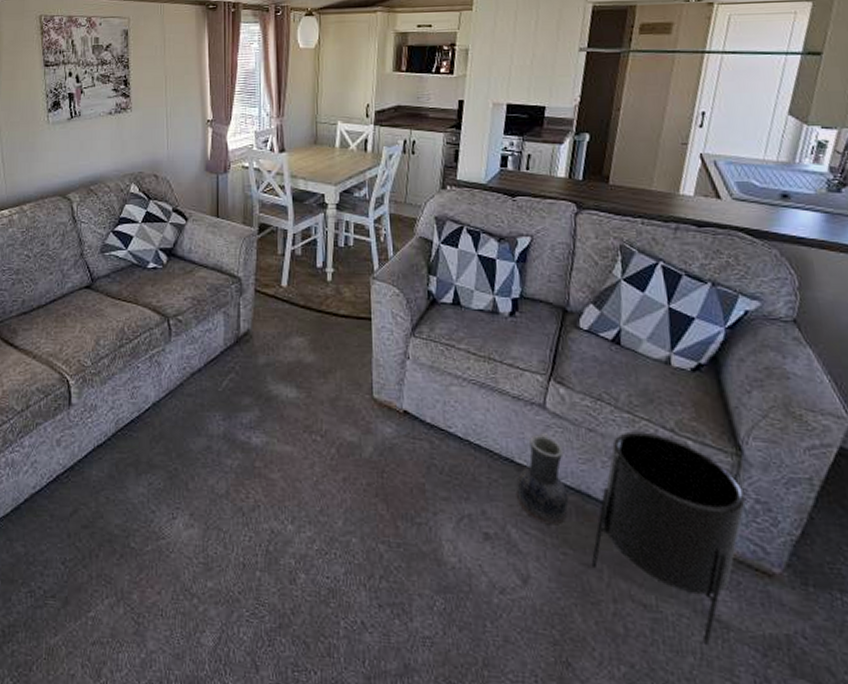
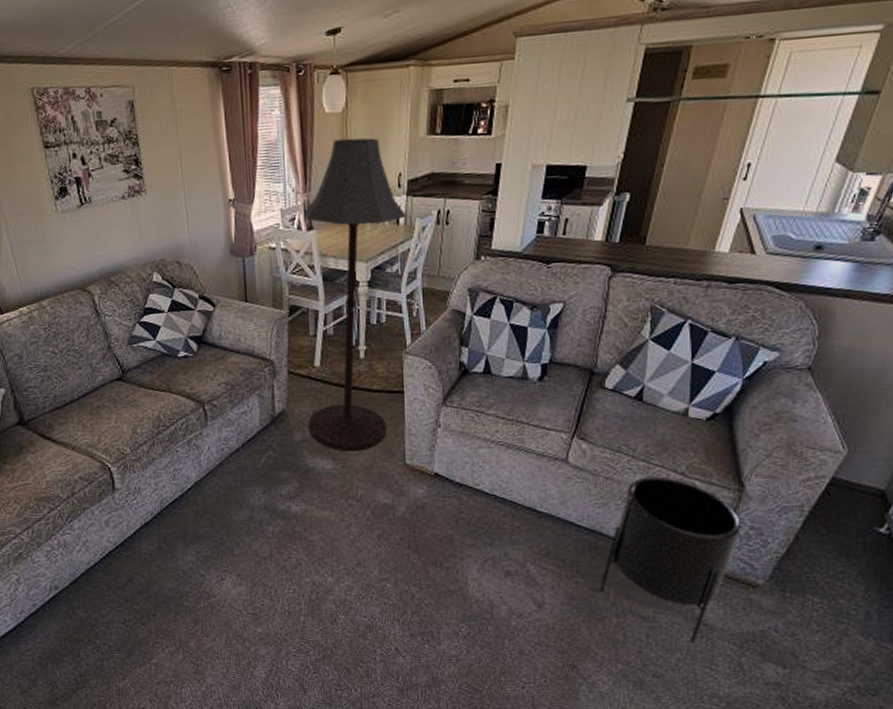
floor lamp: none [274,71,375,380] -> present [304,138,407,452]
vase: present [516,431,569,525] -> none [536,483,583,560]

